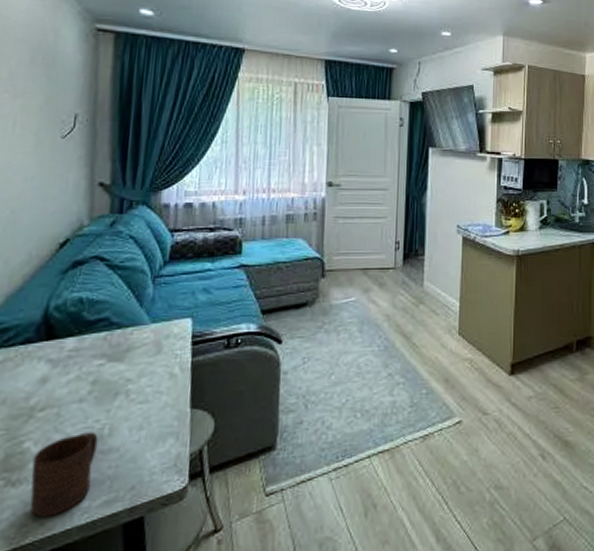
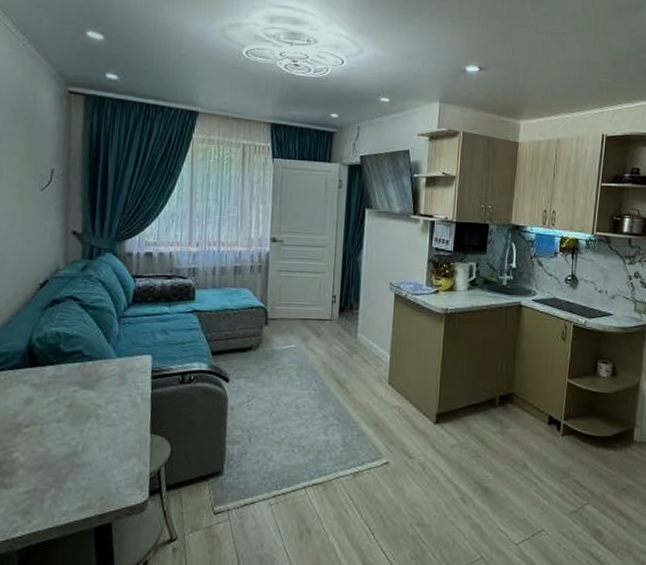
cup: present [30,432,99,518] -> none [19,447,74,516]

